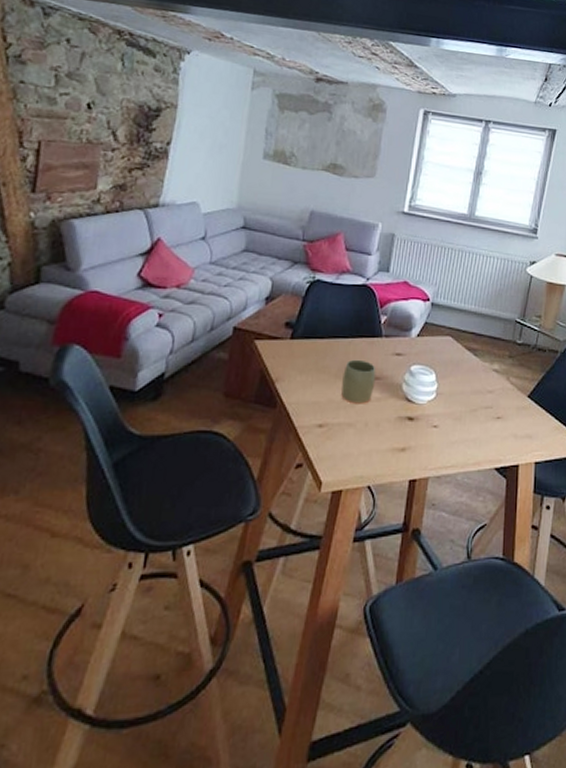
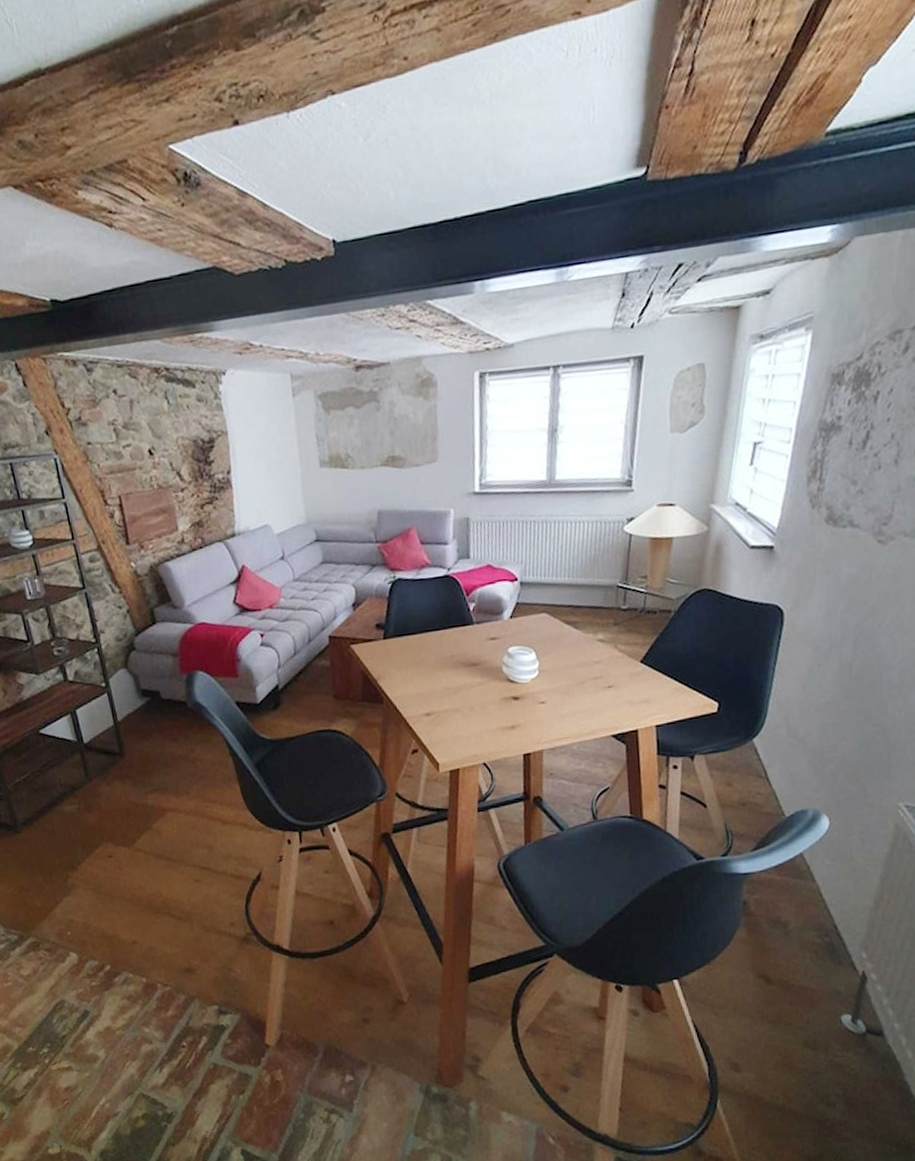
mug: present [341,359,376,404] -> none [440,649,475,691]

